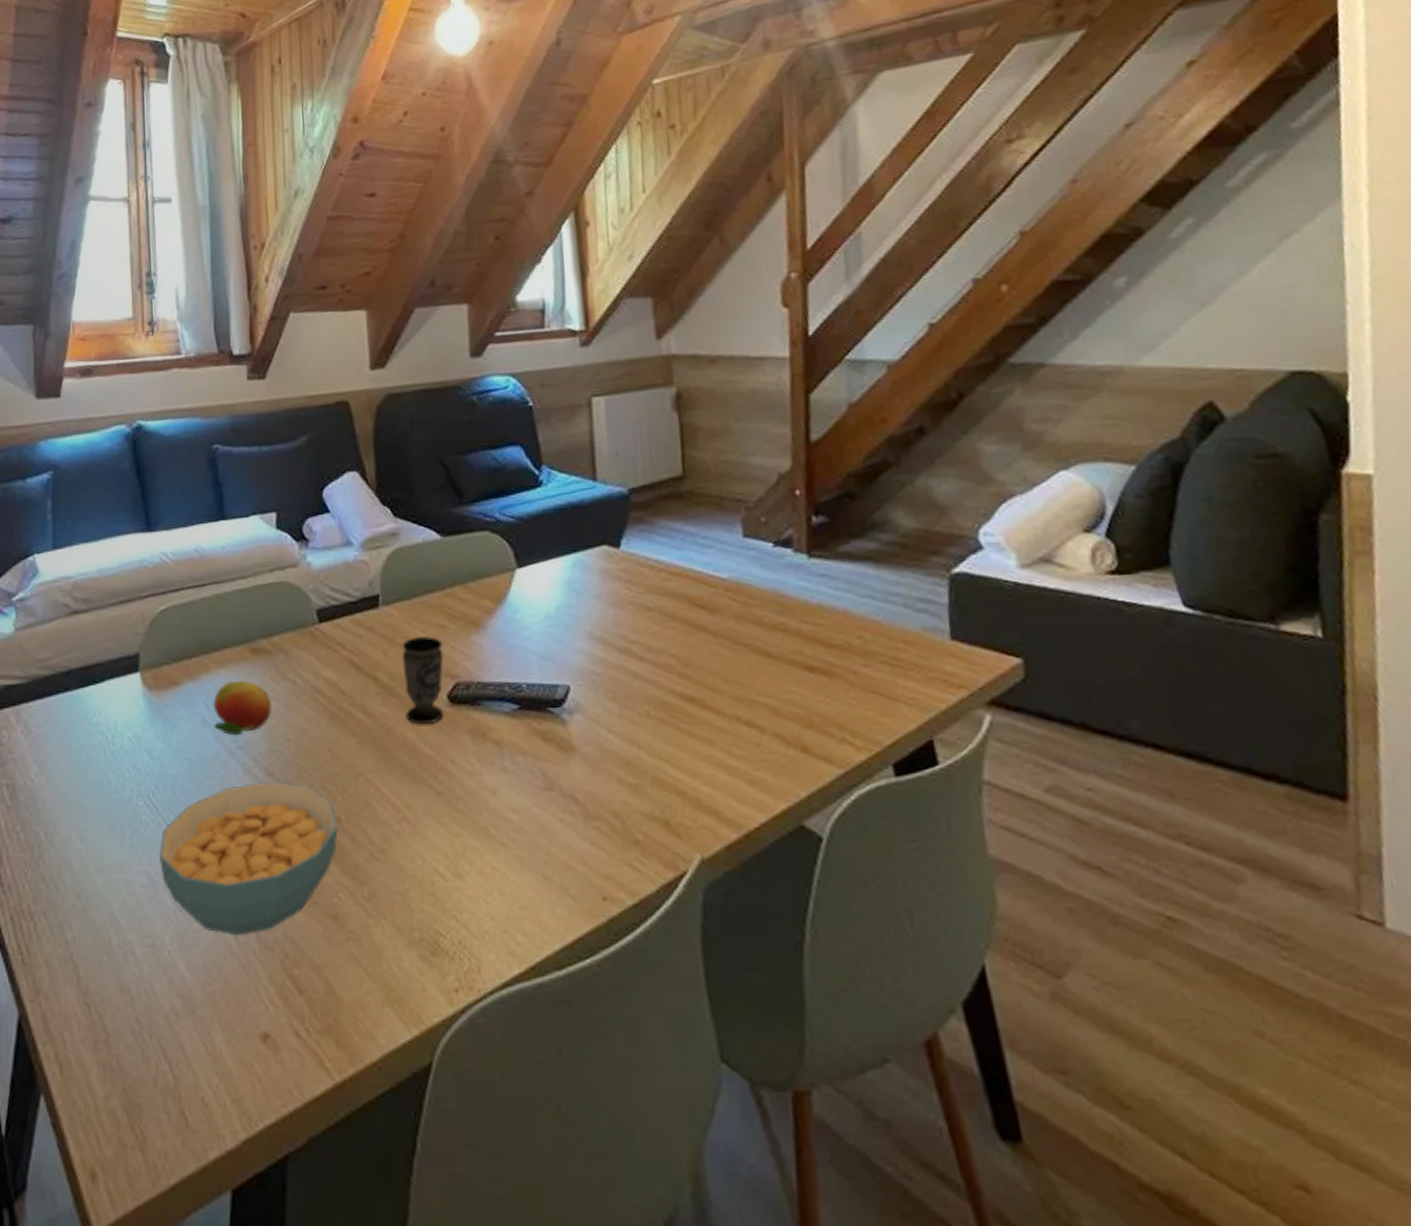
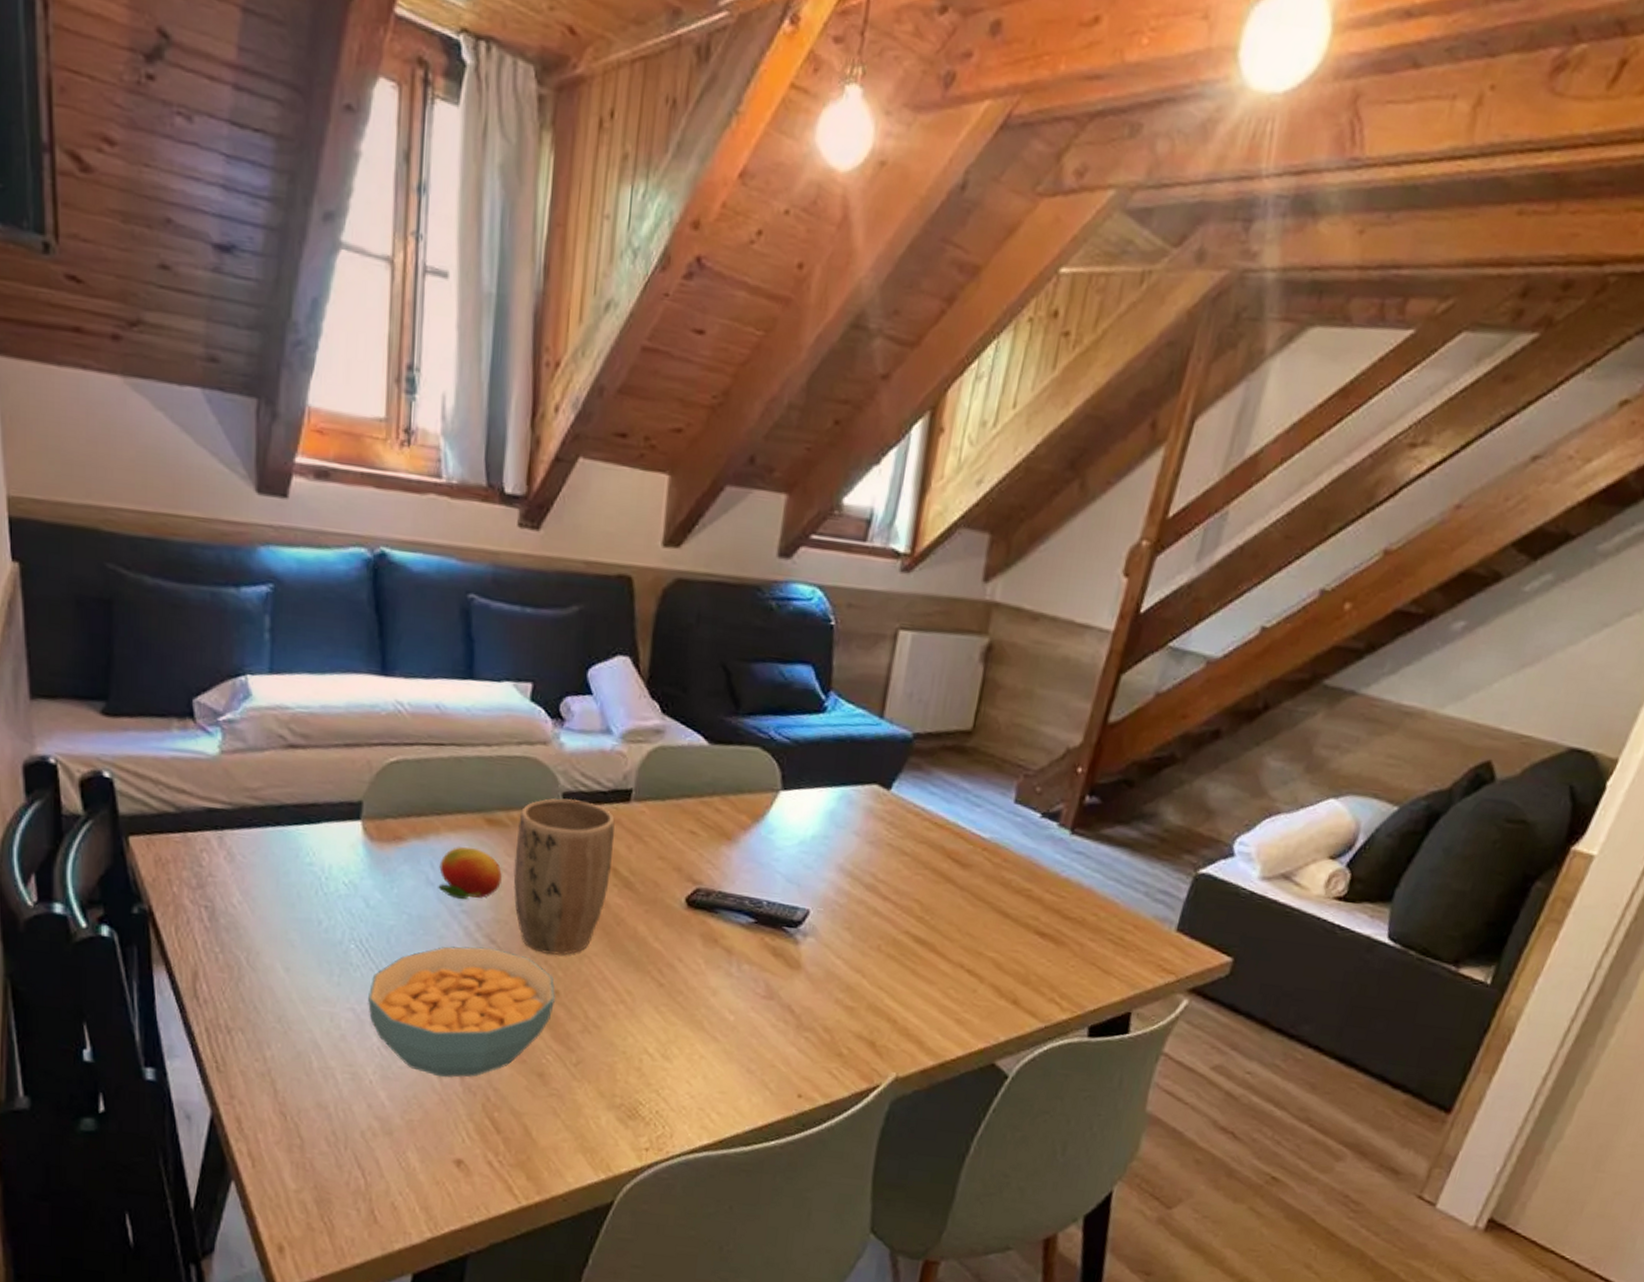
plant pot: none [280,614,372,780] -> present [513,798,615,955]
cup: present [402,636,444,725] -> none [640,838,691,922]

